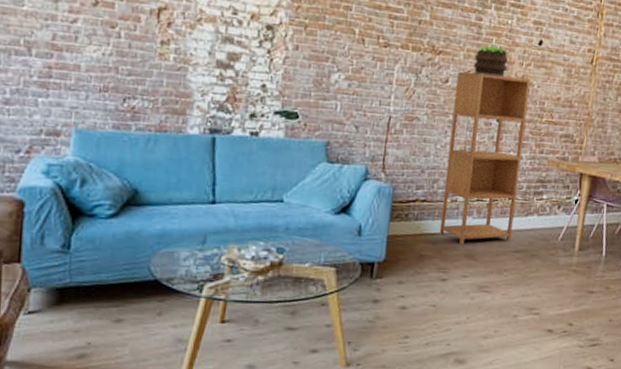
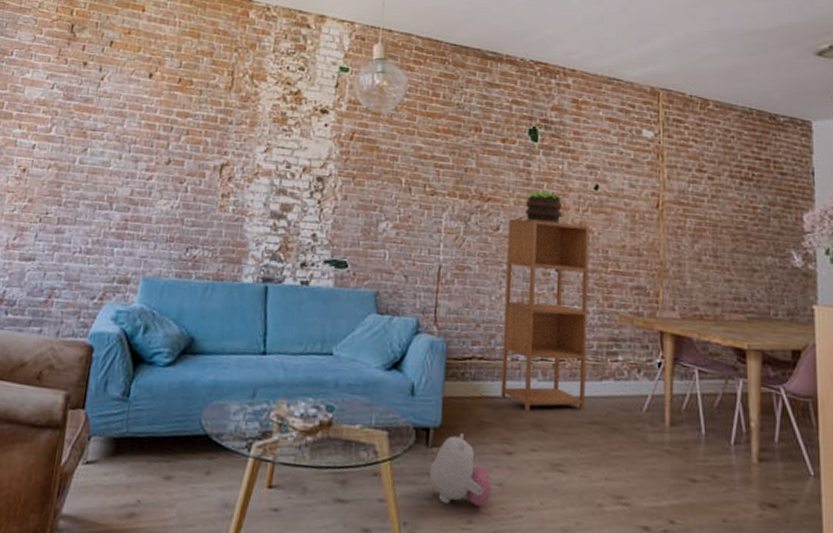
plush toy: none [372,266,427,324] -> present [430,434,493,507]

